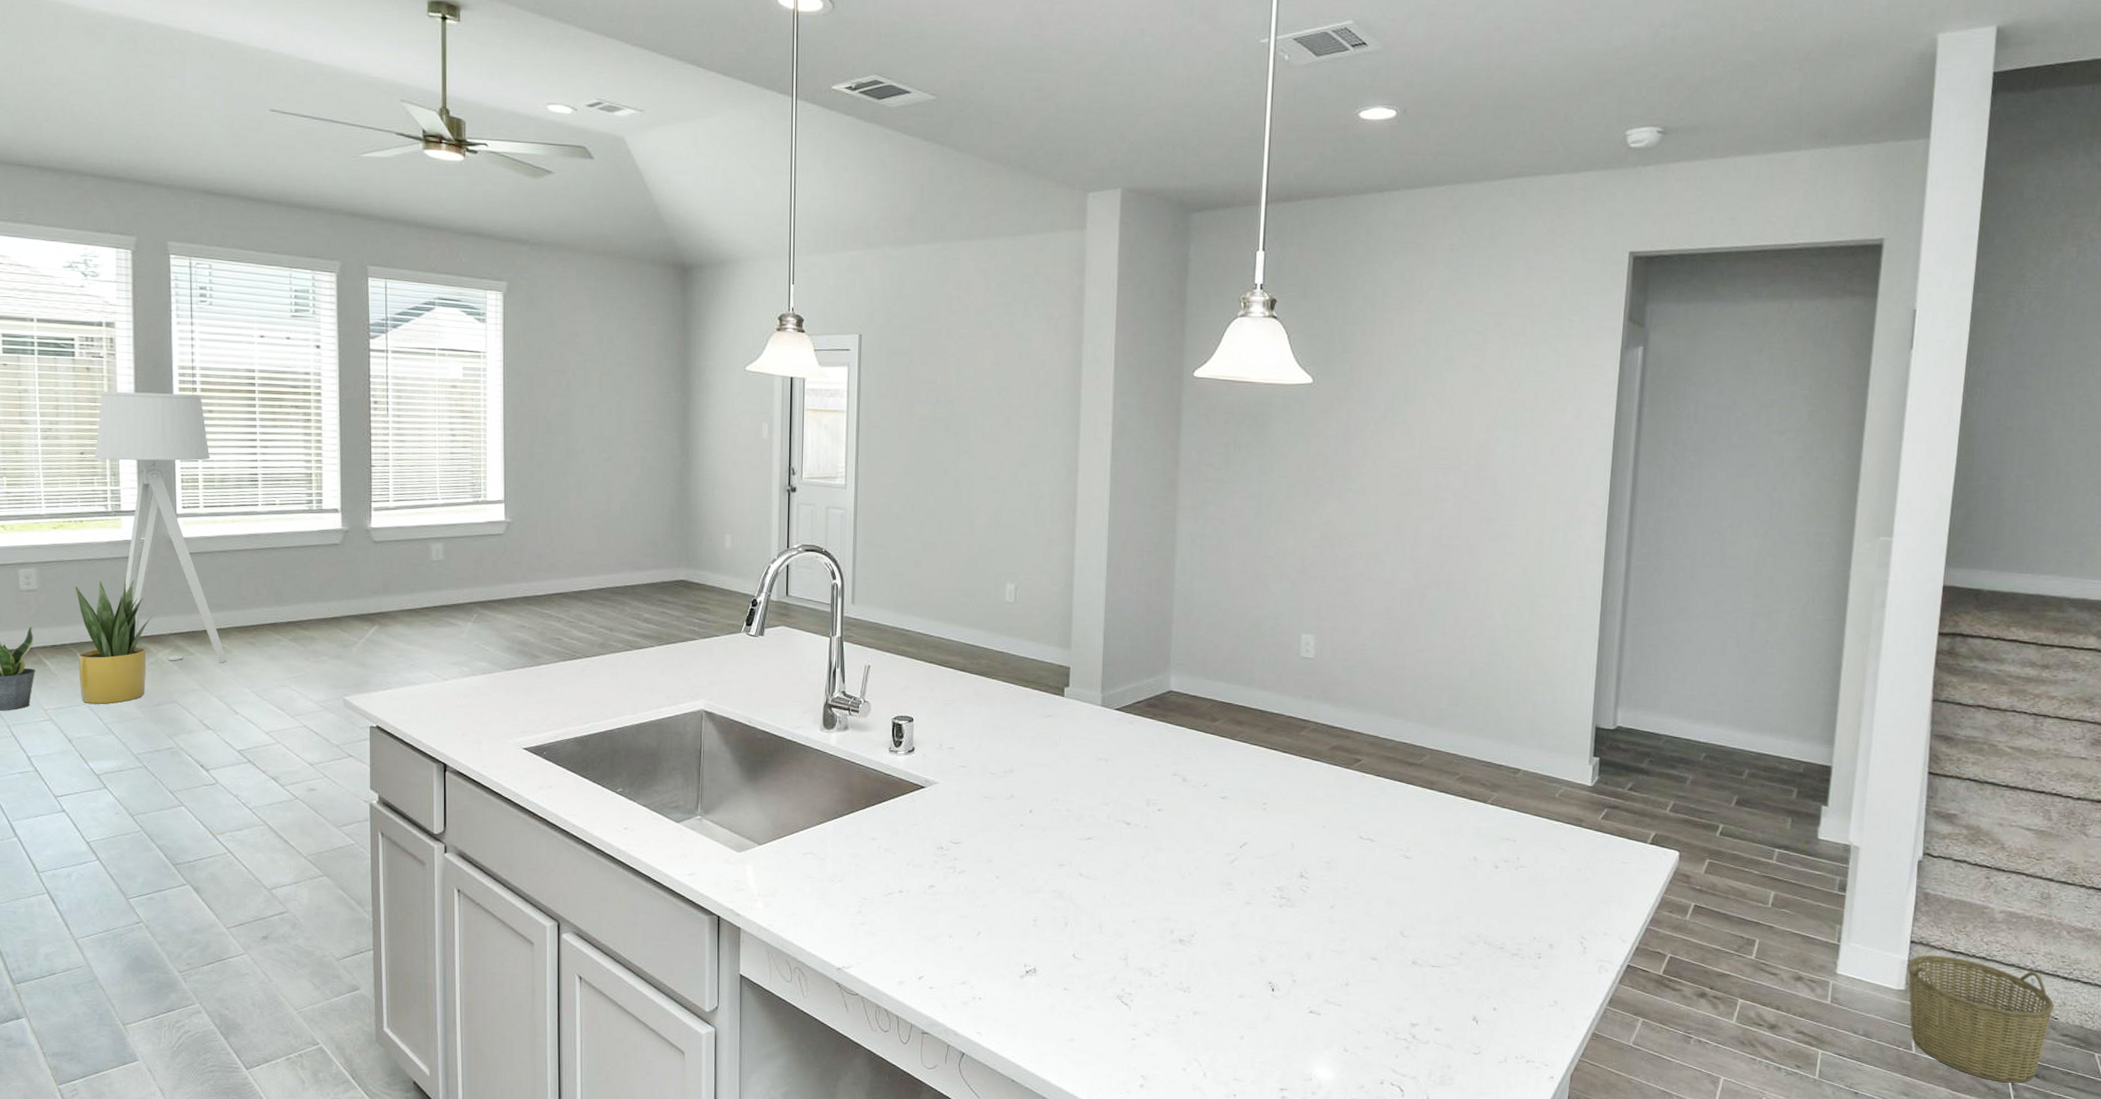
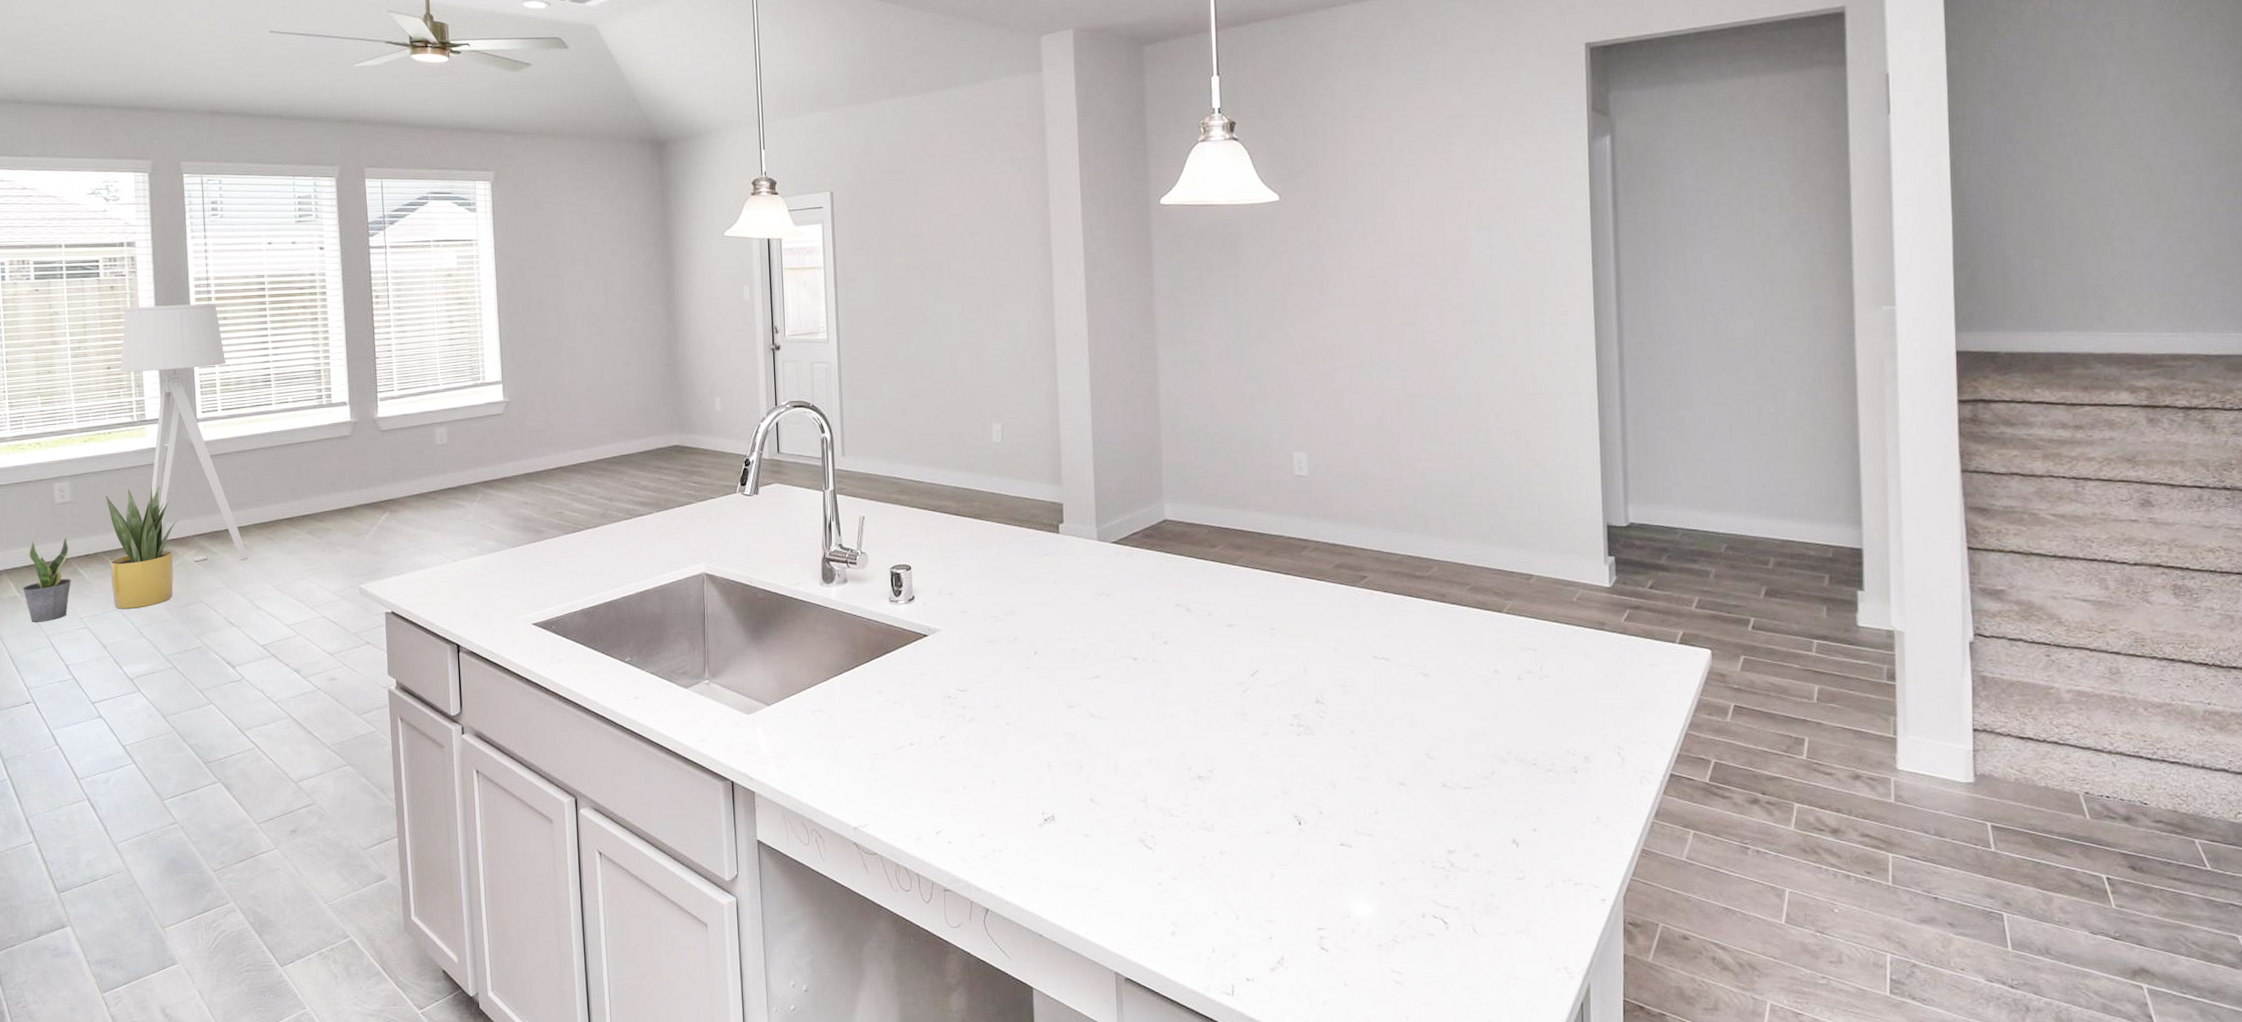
basket: present [1907,955,2054,1083] -> none [1974,743,2142,878]

